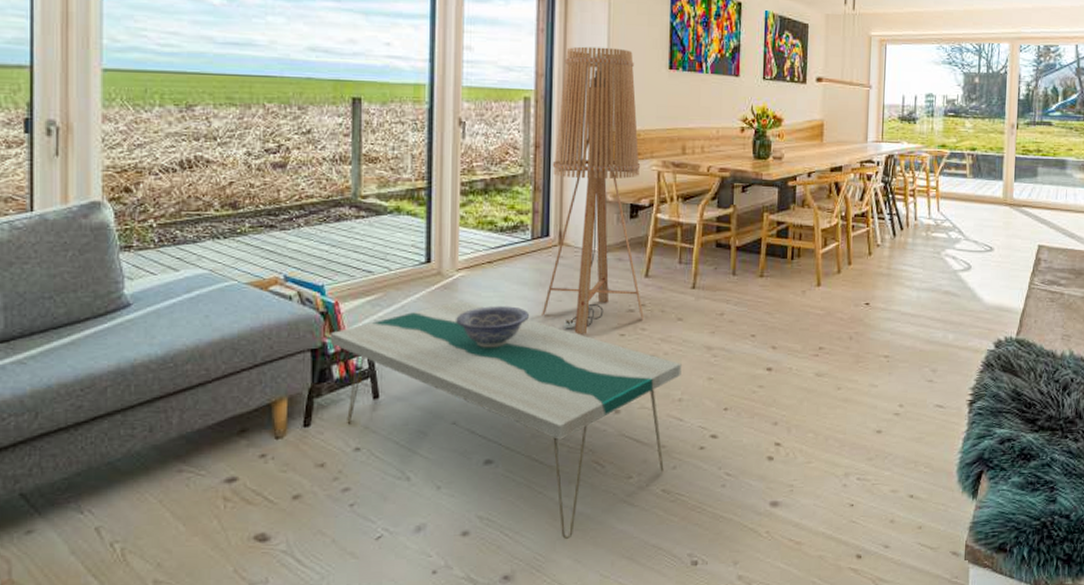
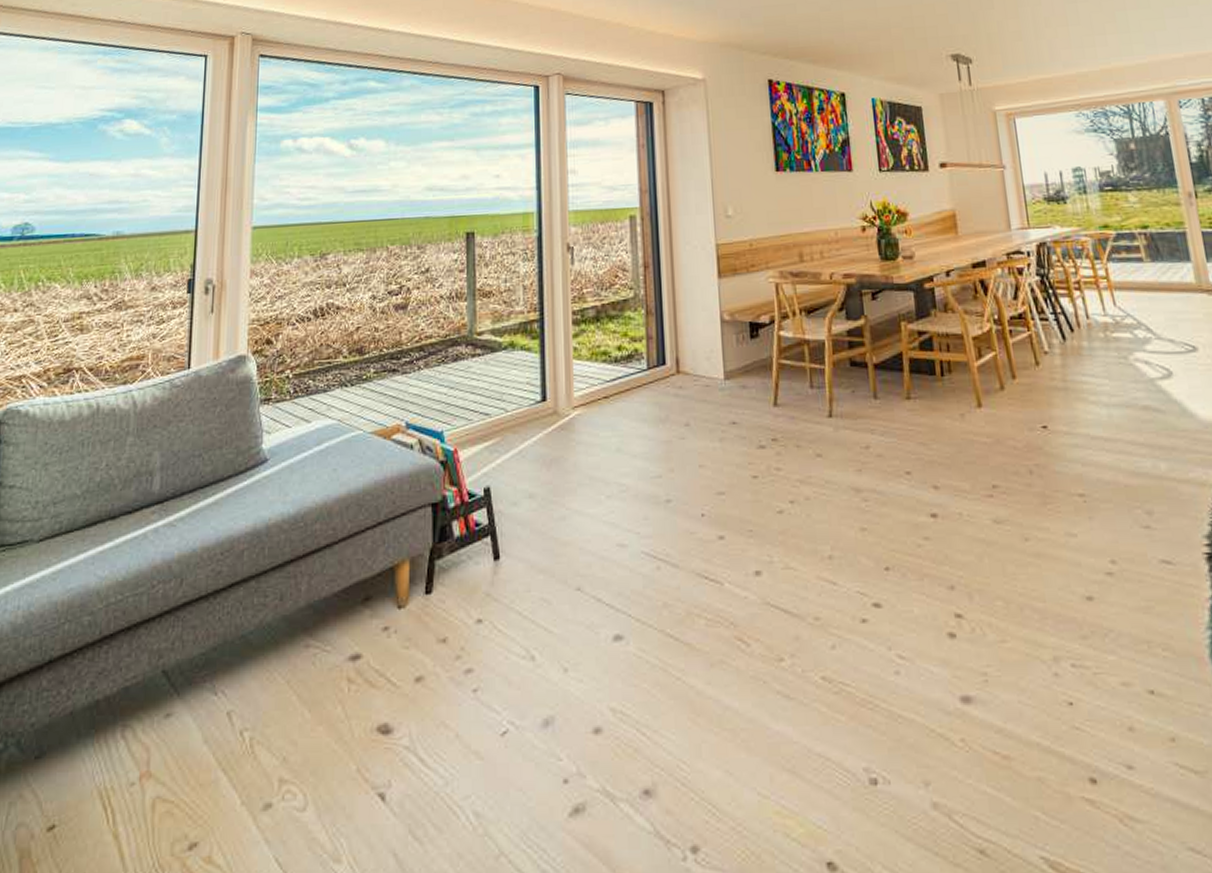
coffee table: present [329,301,682,539] -> none [449,443,829,742]
decorative bowl: present [456,306,529,348] -> none [575,447,651,497]
floor lamp: present [542,46,644,335] -> none [663,155,777,478]

